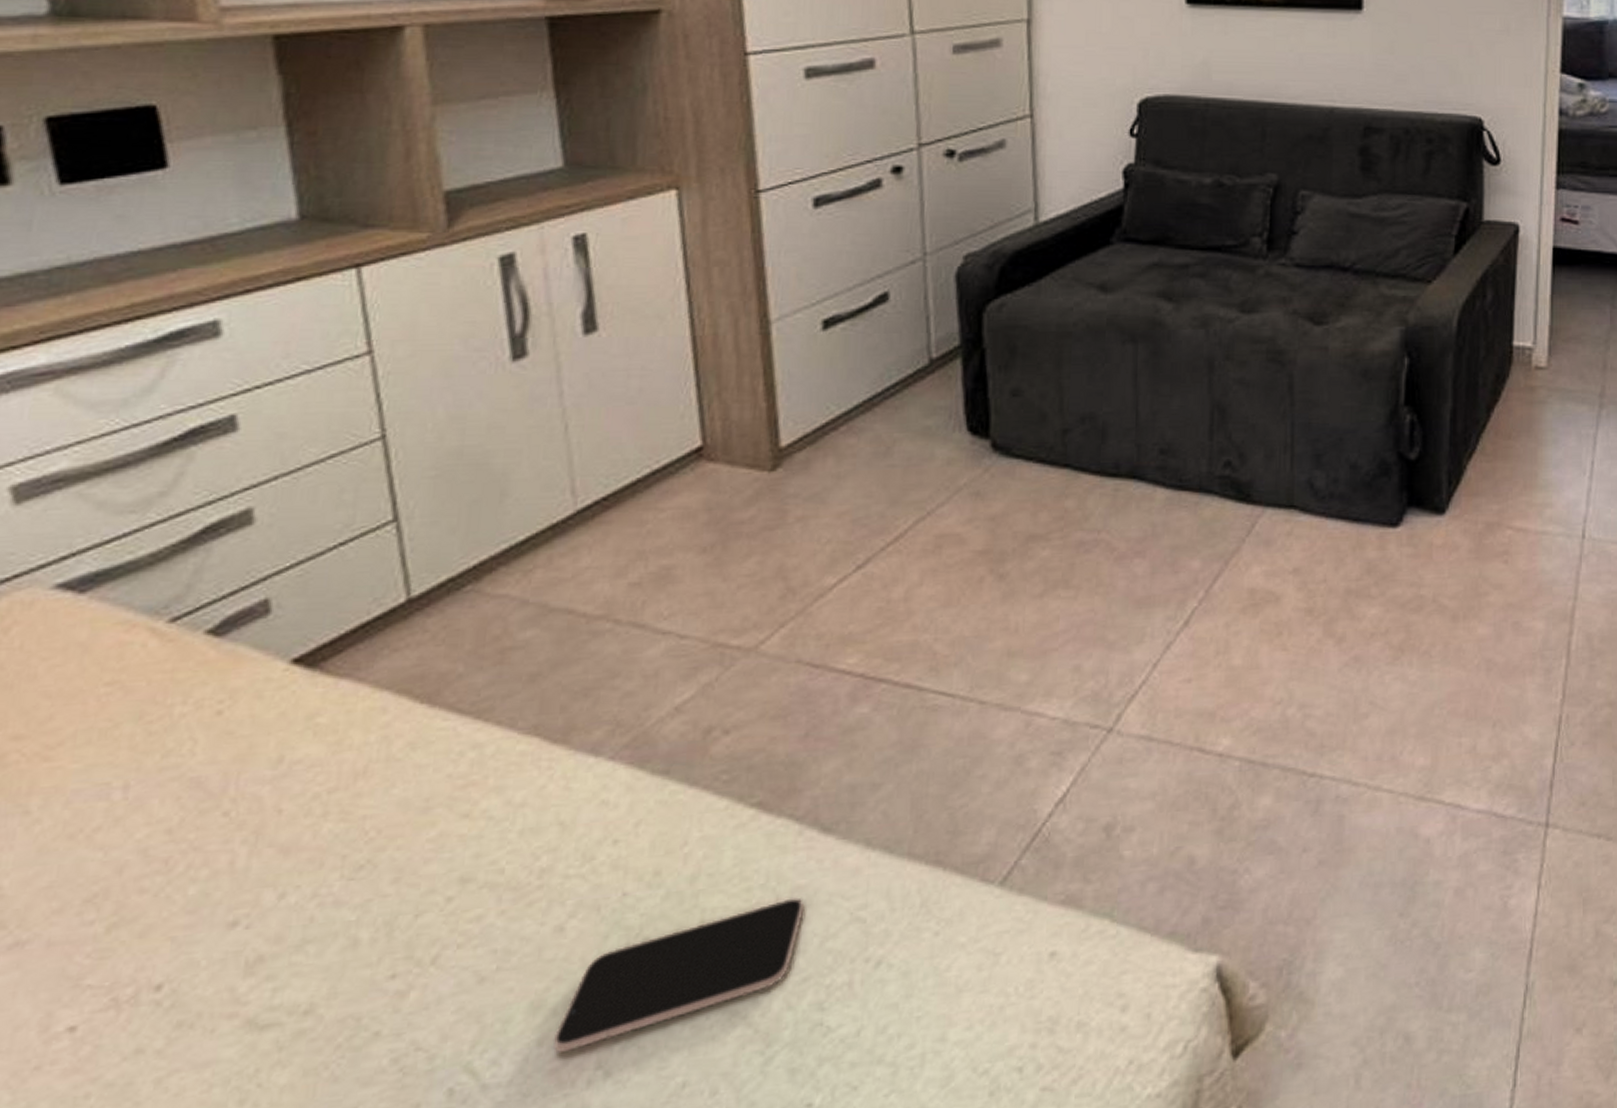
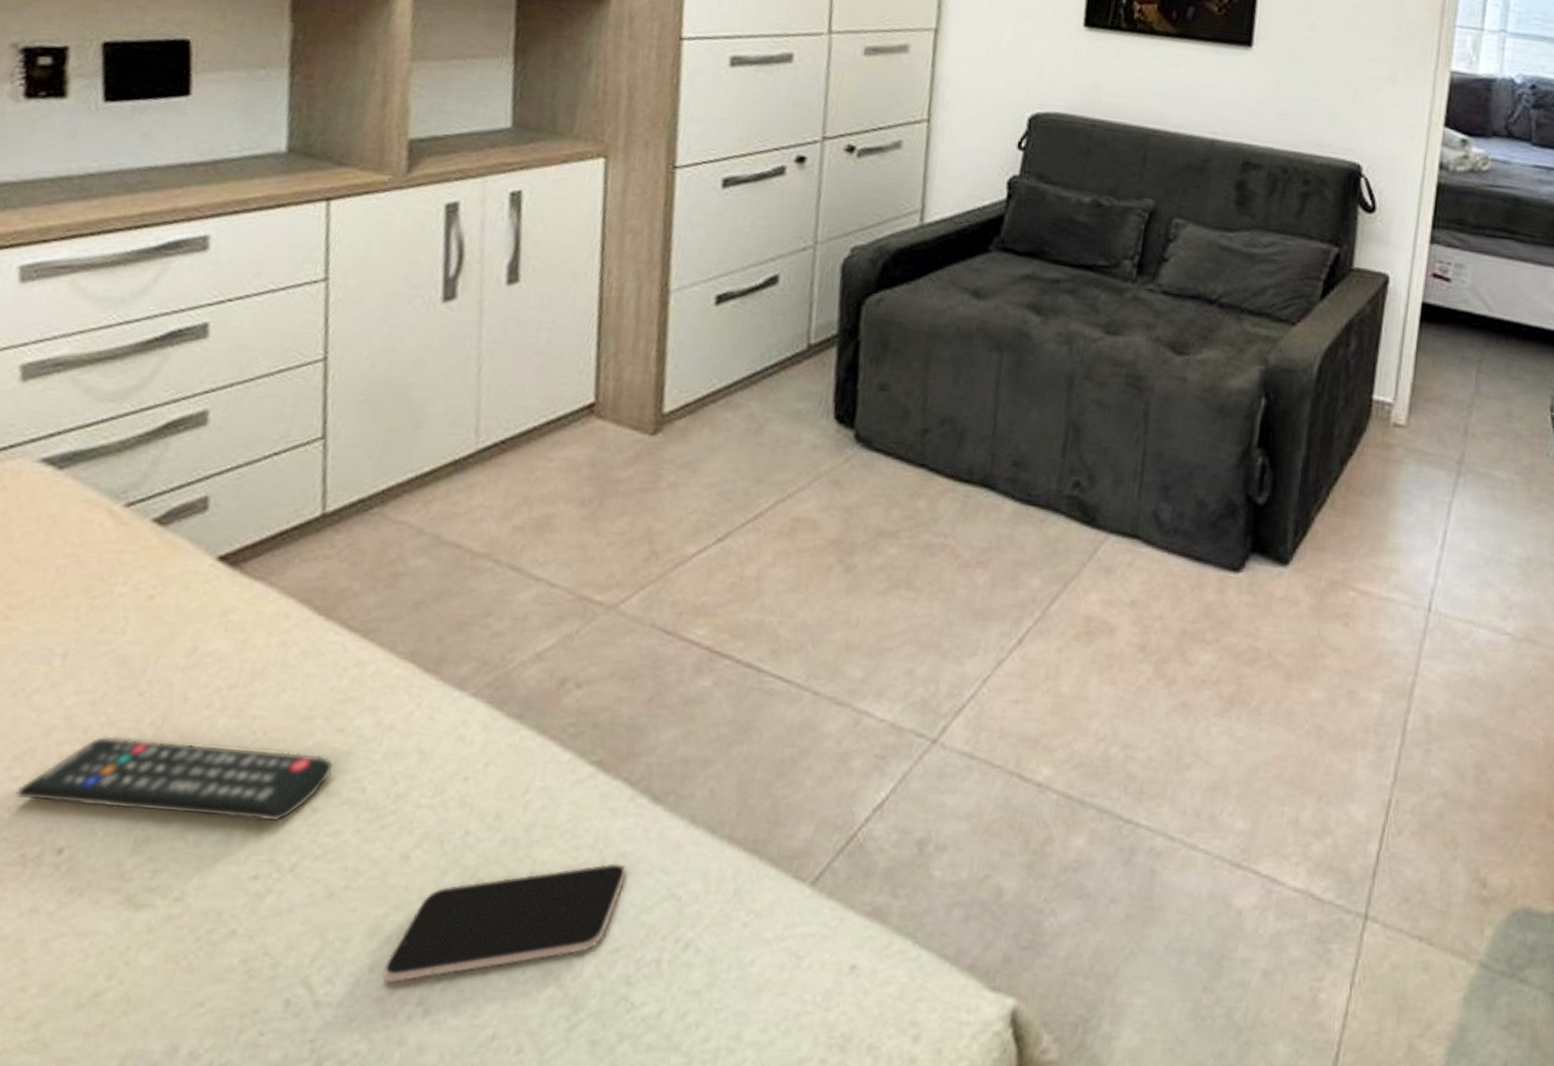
remote control: none [93,843,464,944] -> present [15,735,334,822]

